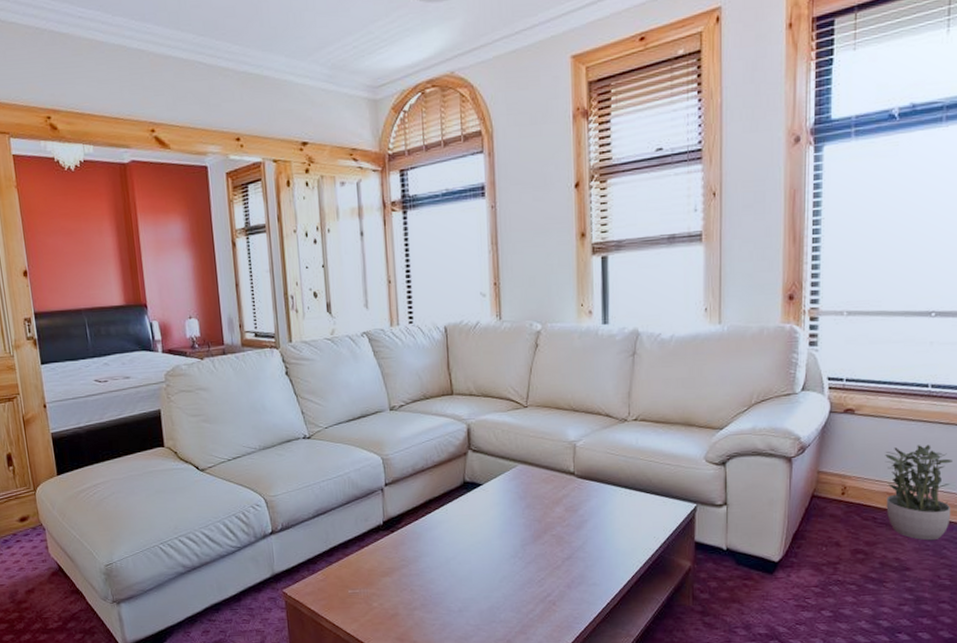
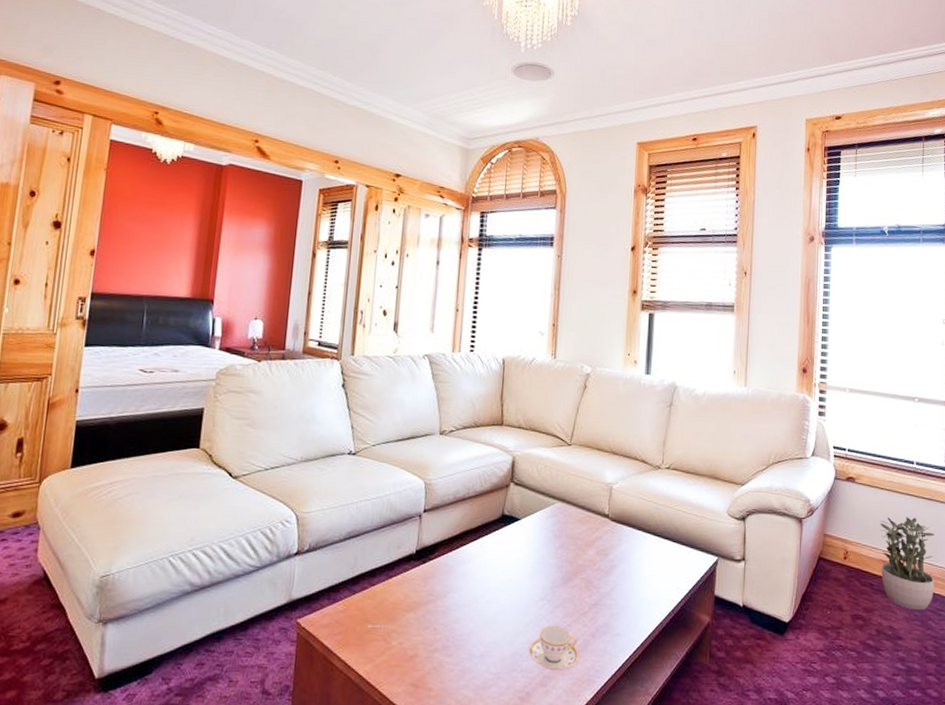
teacup: none [505,579,556,620] -> present [528,625,579,671]

